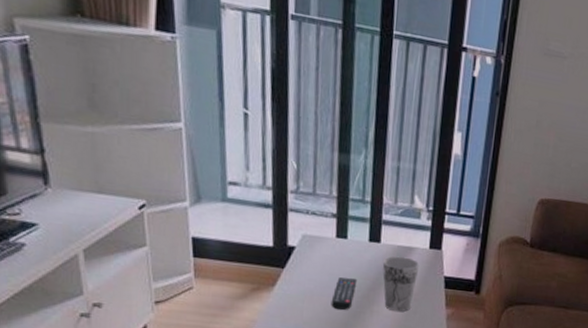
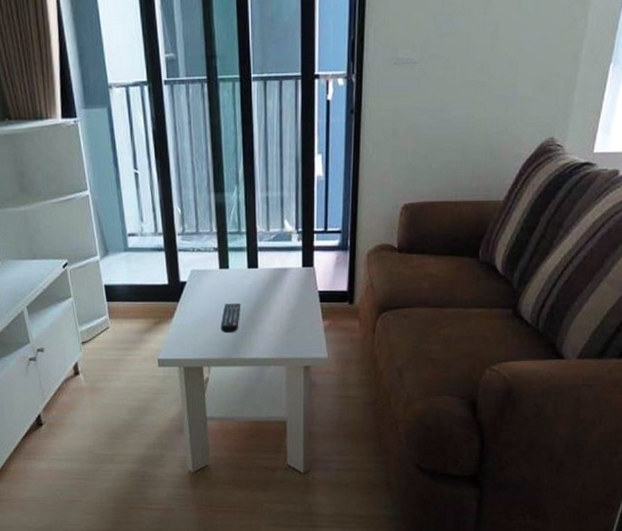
cup: present [382,256,420,312] -> none [261,278,295,329]

